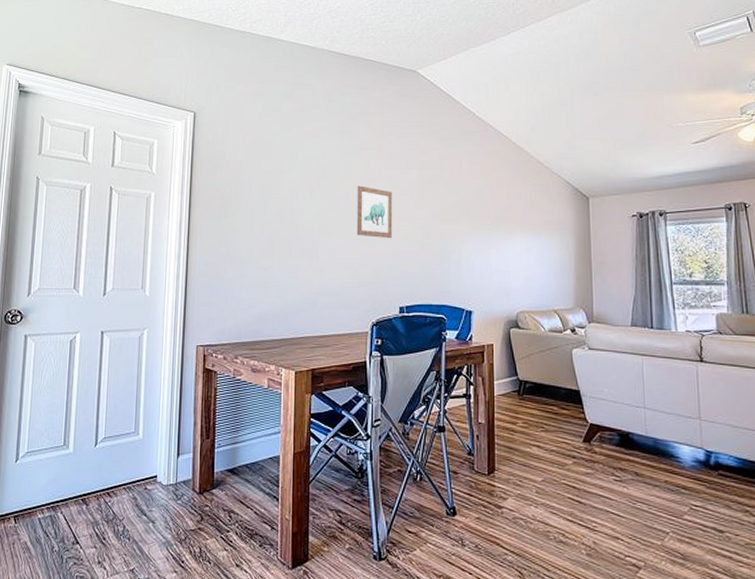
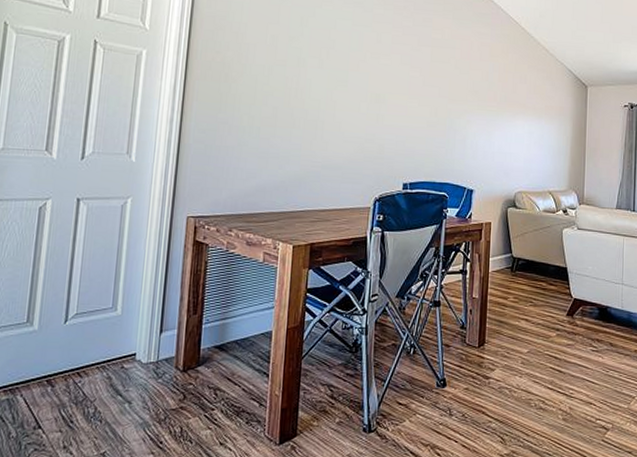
wall art: present [356,185,392,239] -> none [364,59,402,115]

